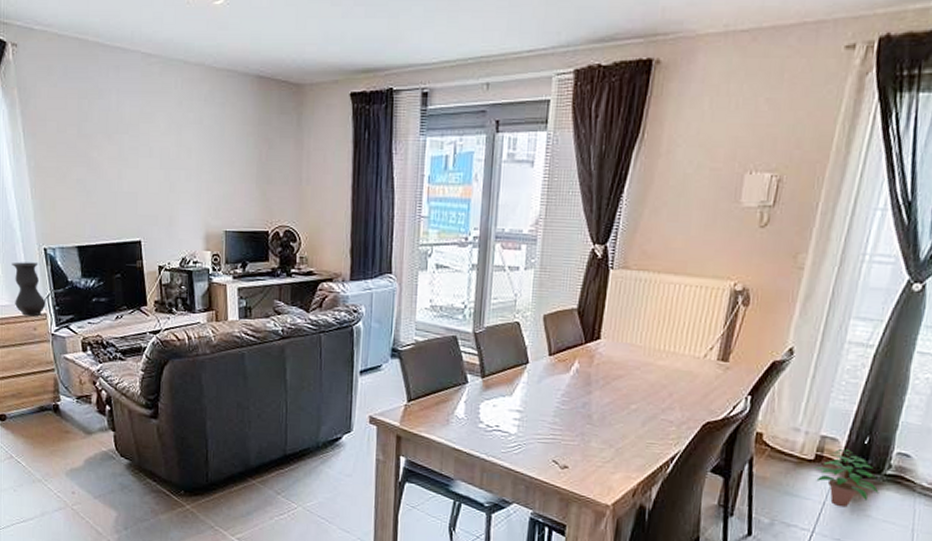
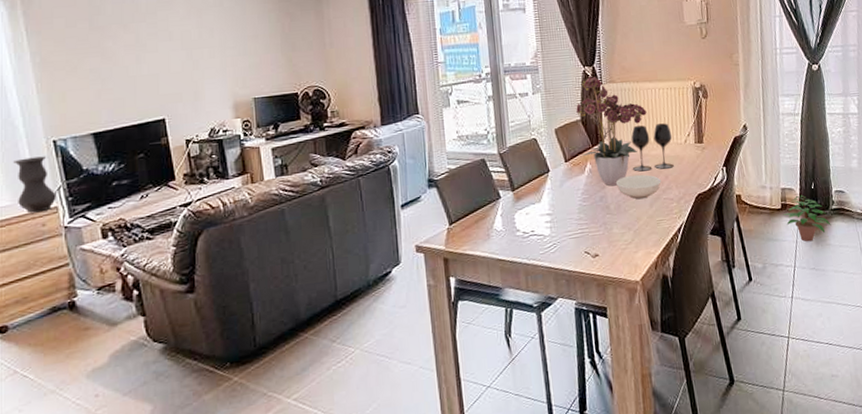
flower arrangement: none [571,258,663,394] -> present [576,77,647,186]
bowl: none [605,384,663,415] -> present [615,174,662,200]
wine glass: none [630,327,690,385] -> present [631,123,674,172]

